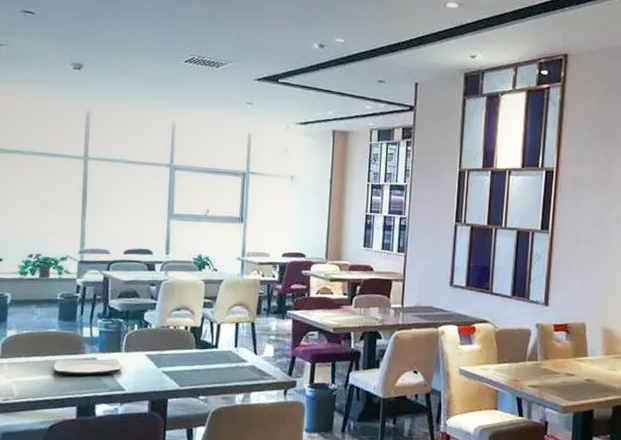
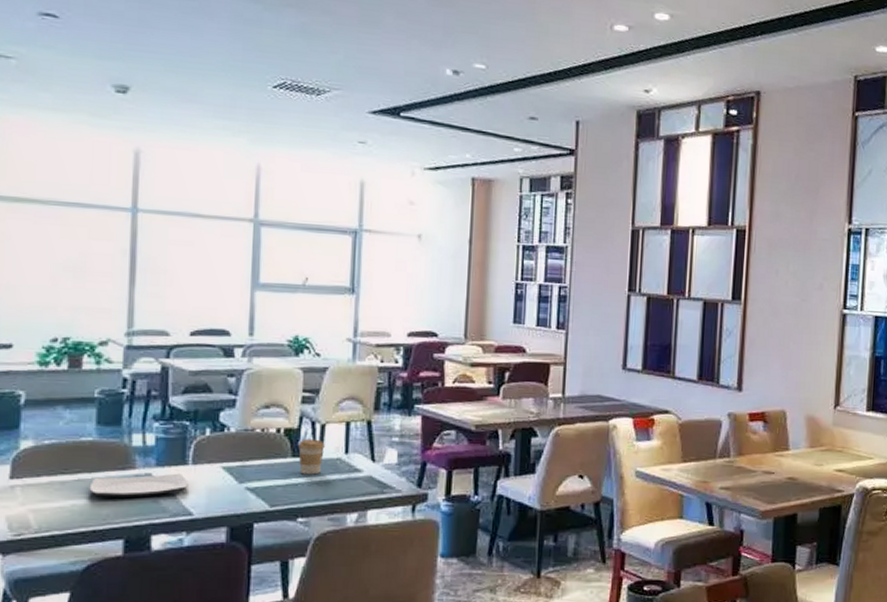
coffee cup: none [200,335,220,363] -> present [298,438,325,475]

